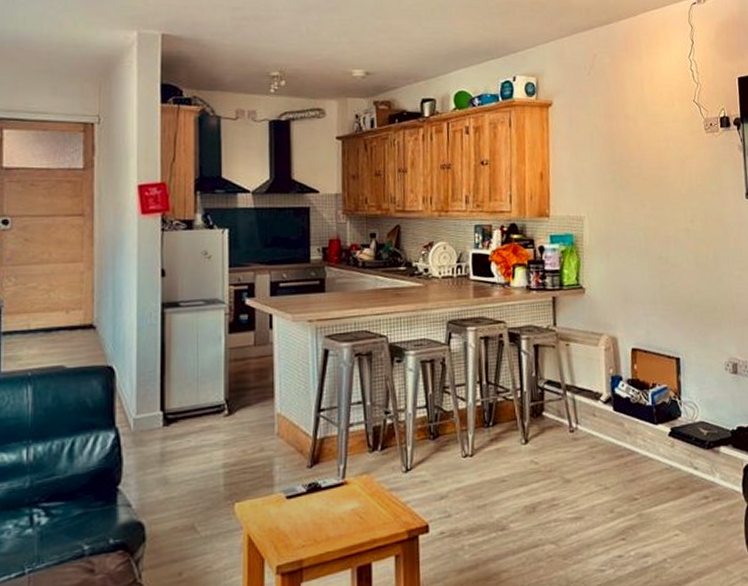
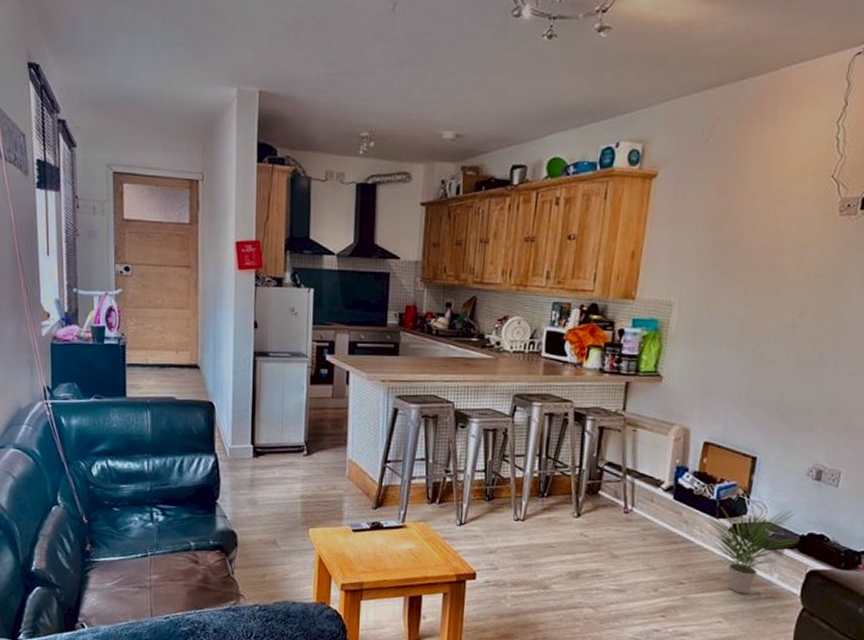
potted plant: none [646,405,731,501] -> present [706,500,798,594]

